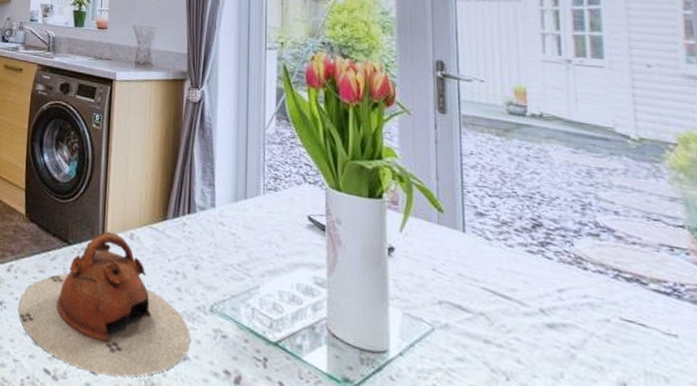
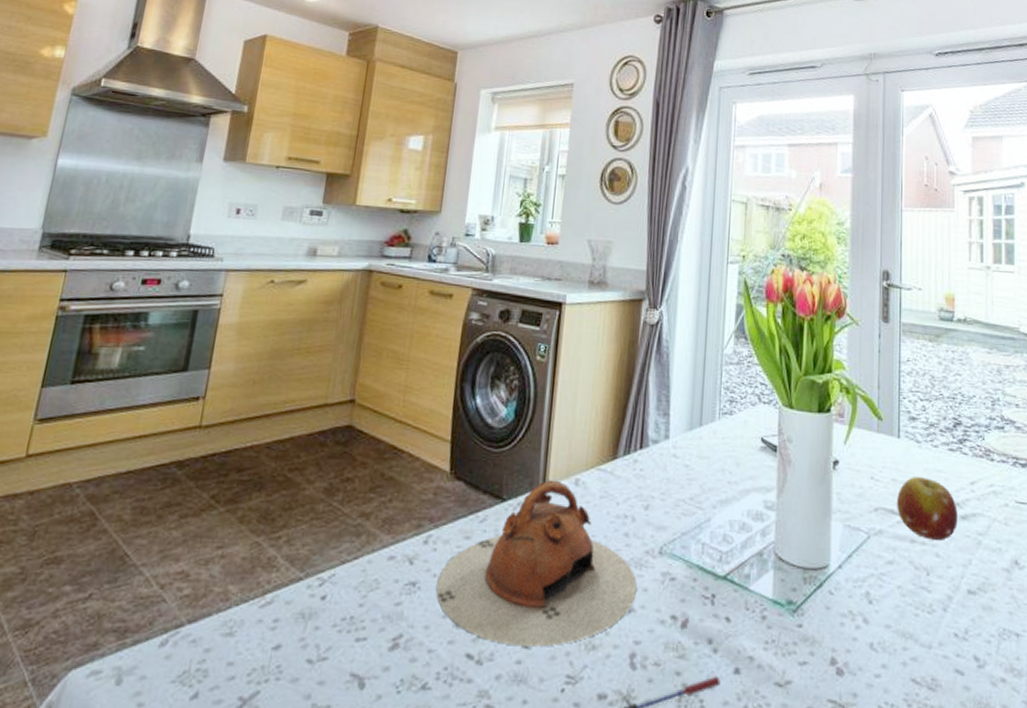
fruit: none [464,274,543,347] -> present [896,476,958,540]

